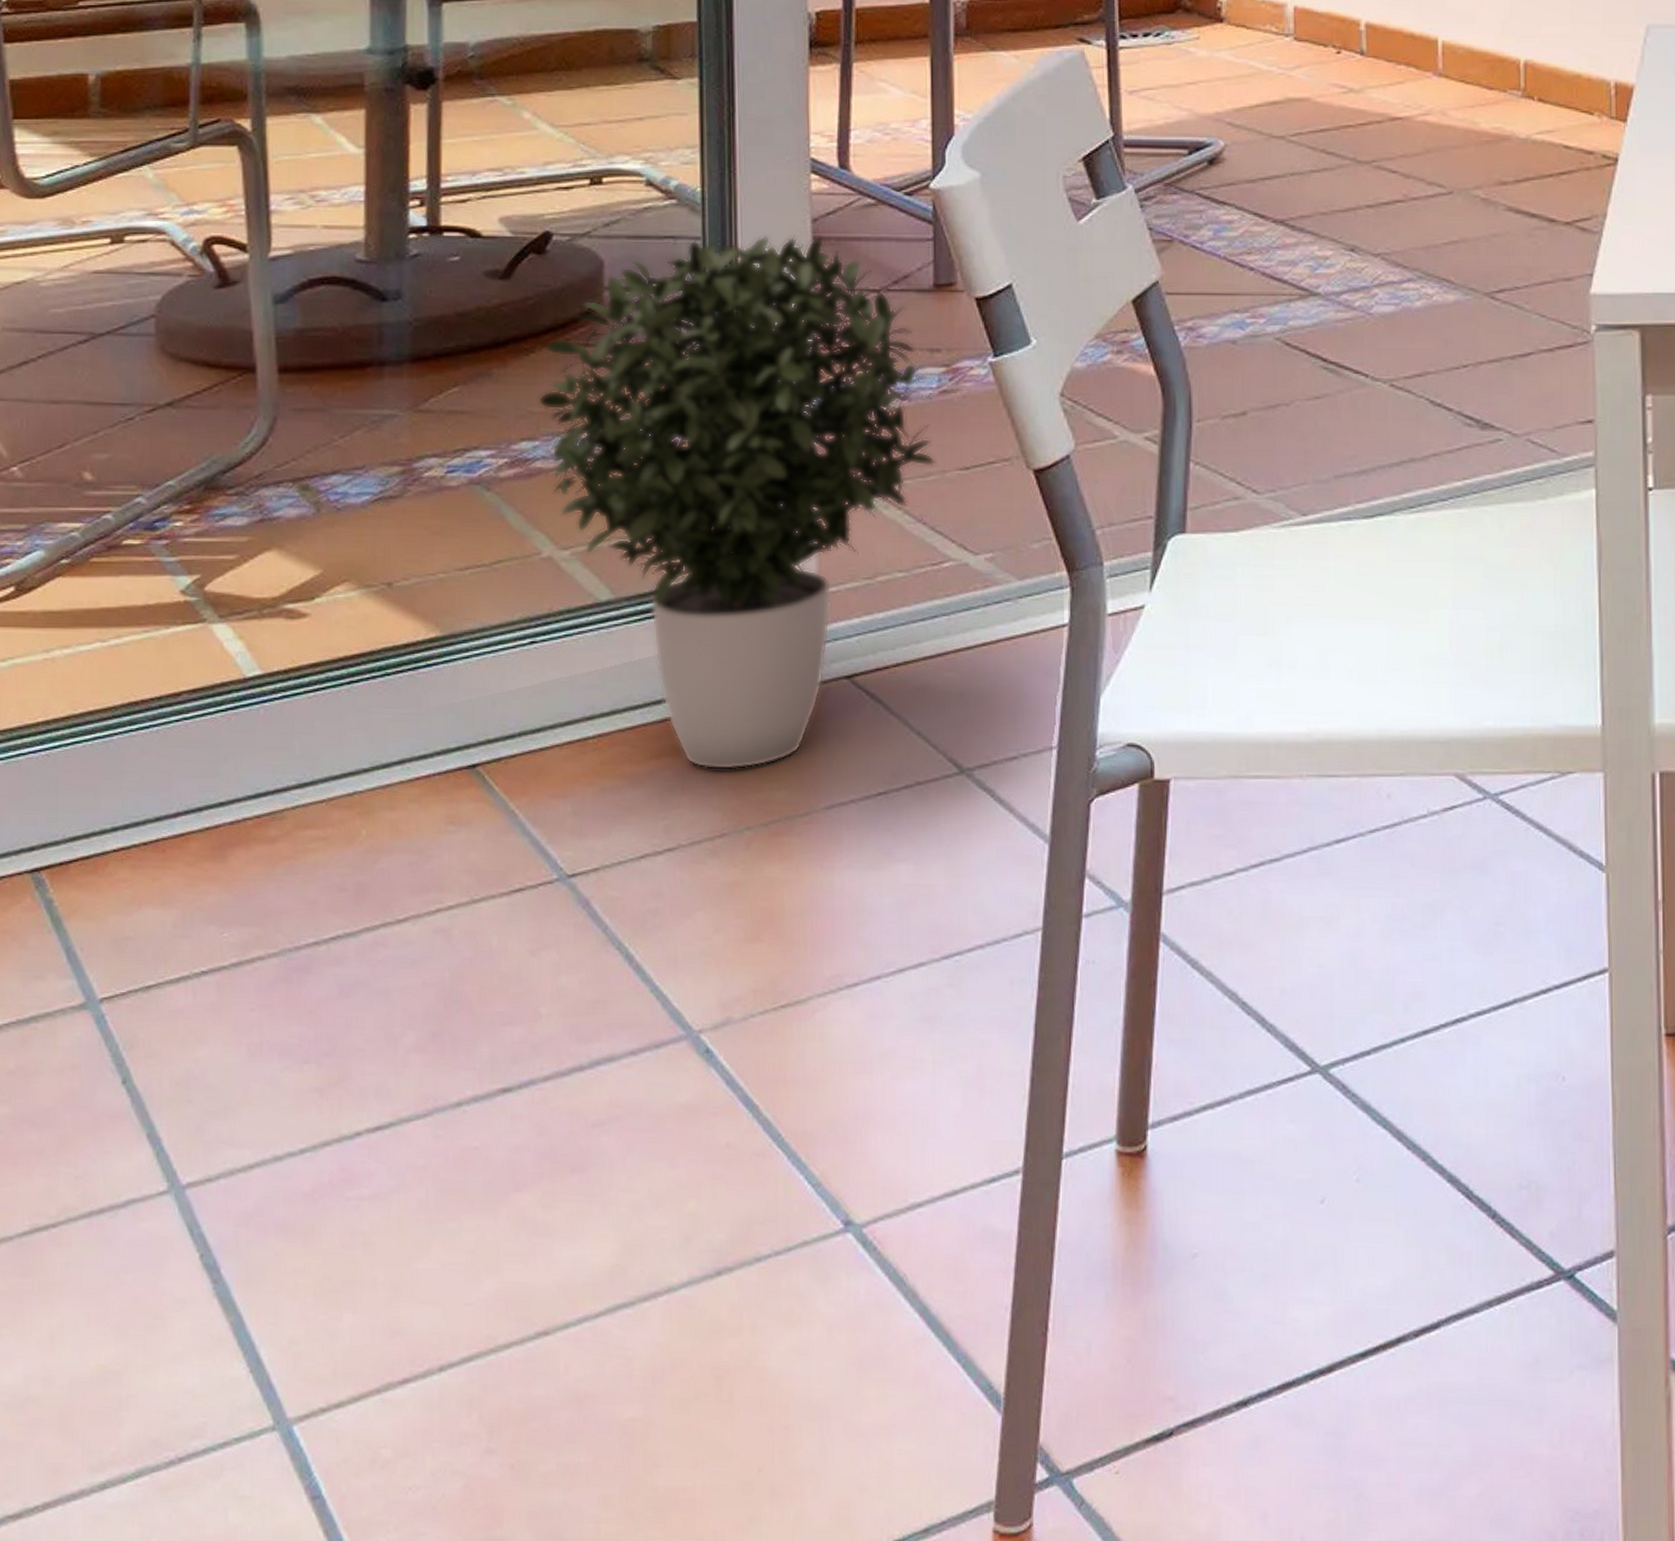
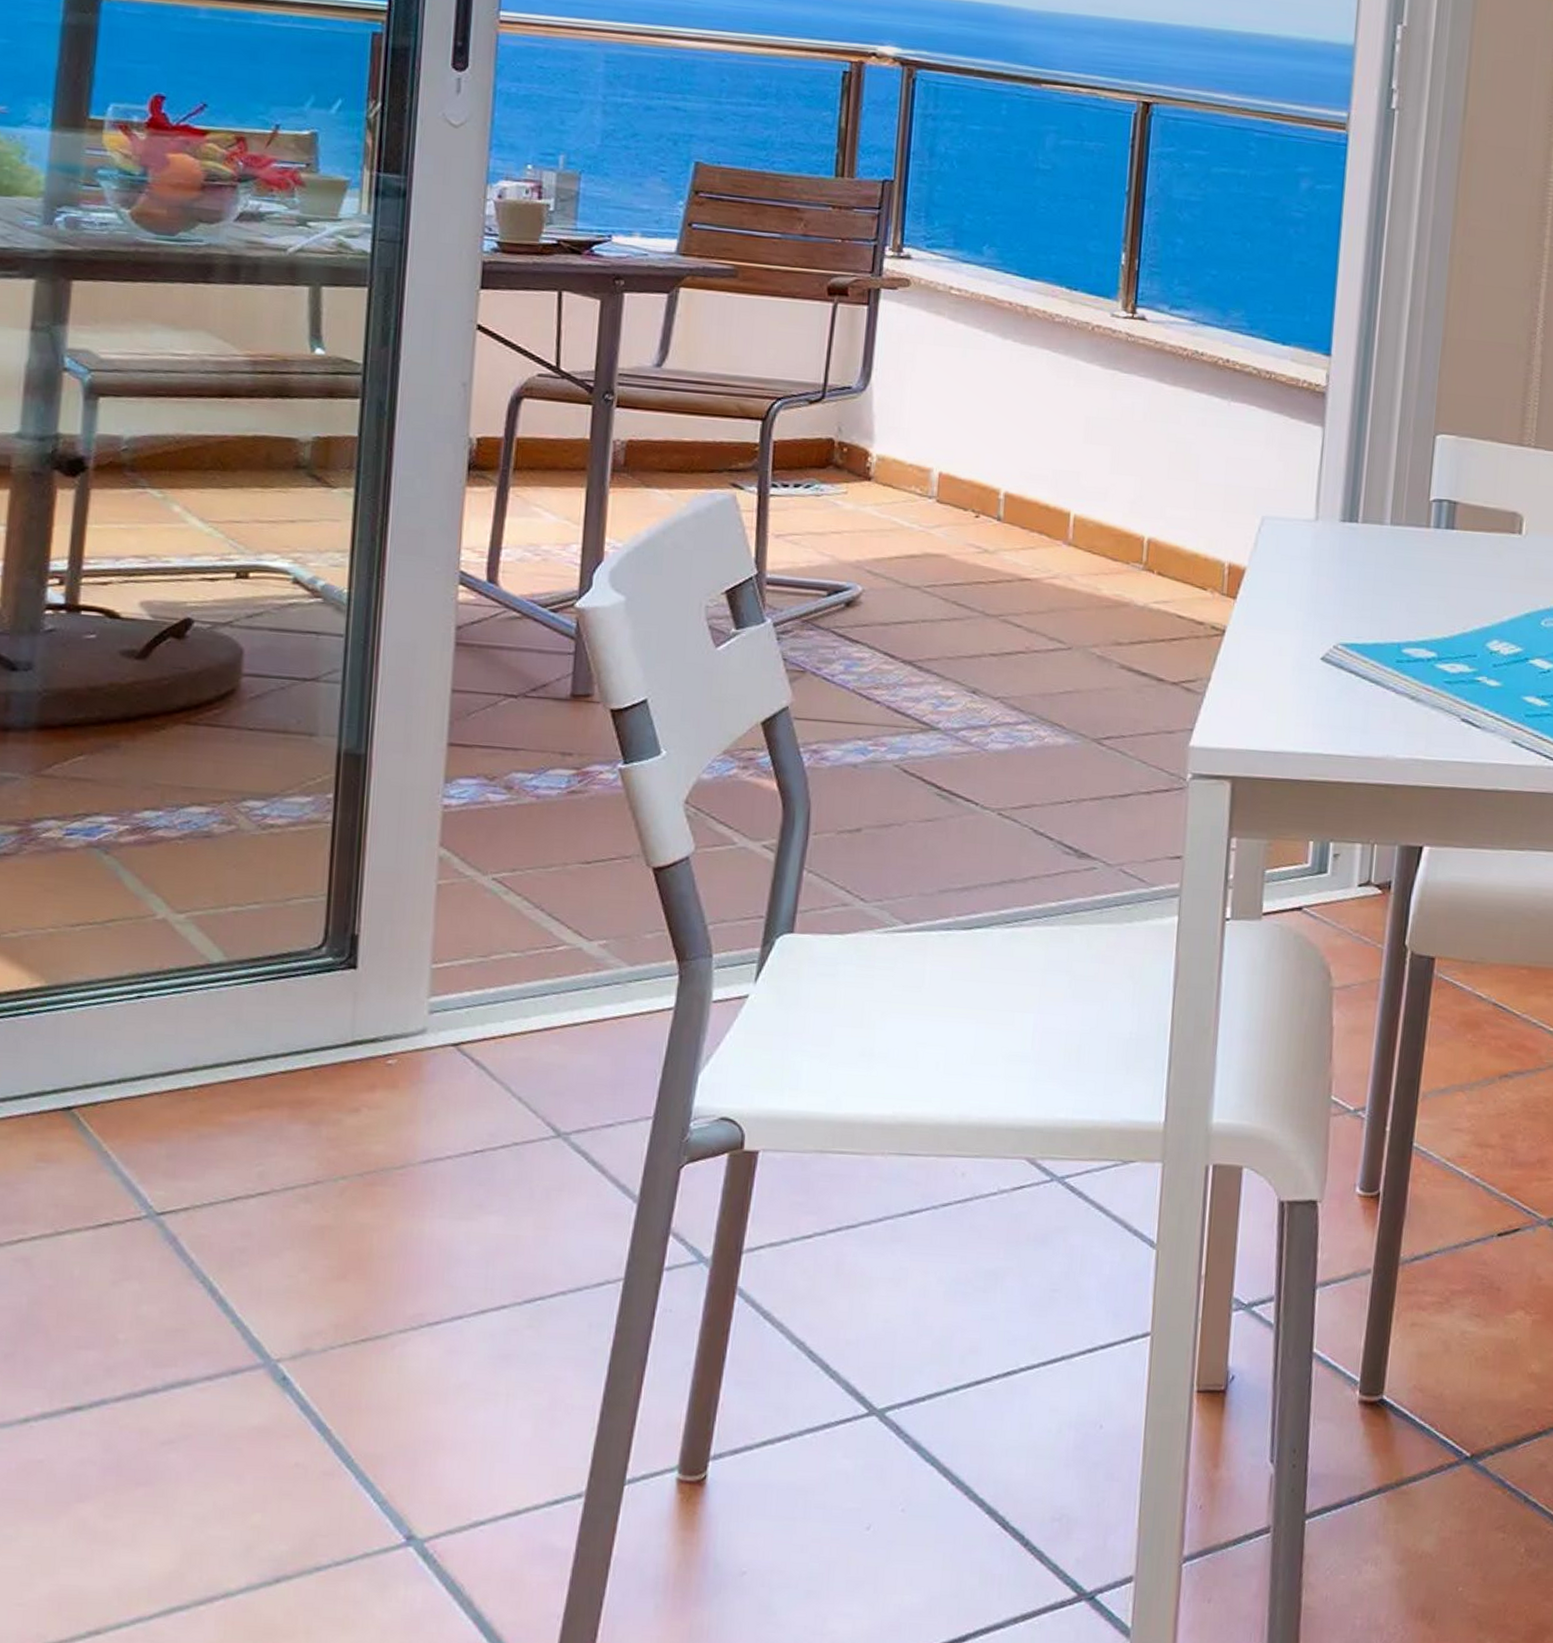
potted plant: present [539,235,937,770] -> none [165,636,560,1124]

